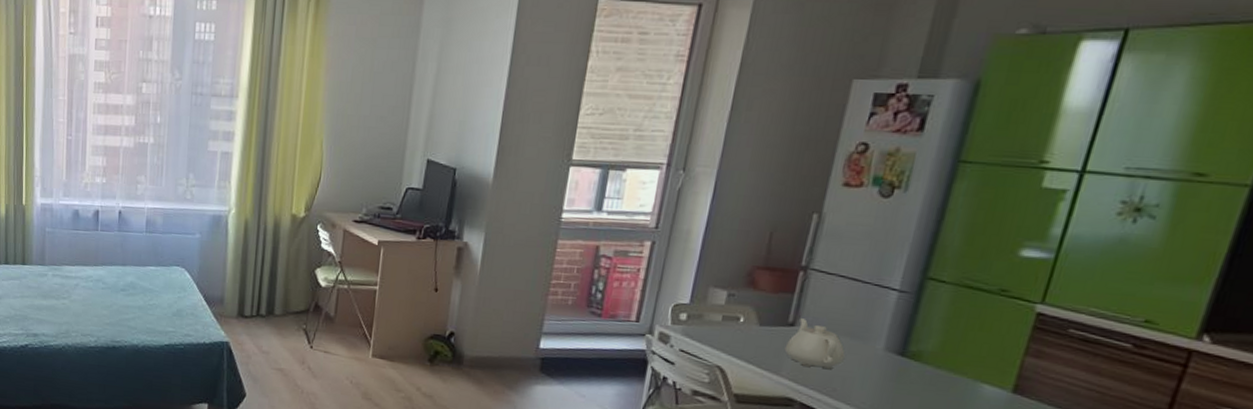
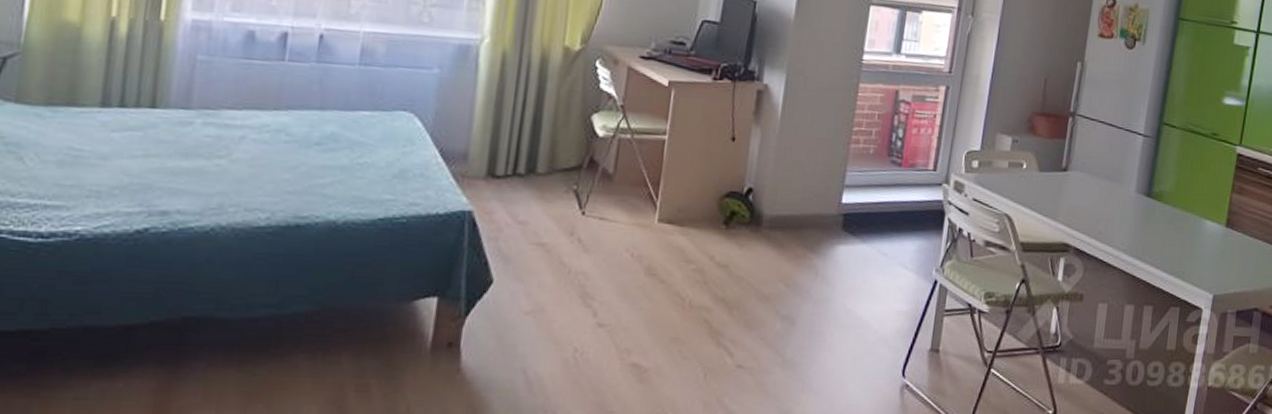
teapot: present [784,317,846,370] -> none [1060,162,1107,213]

